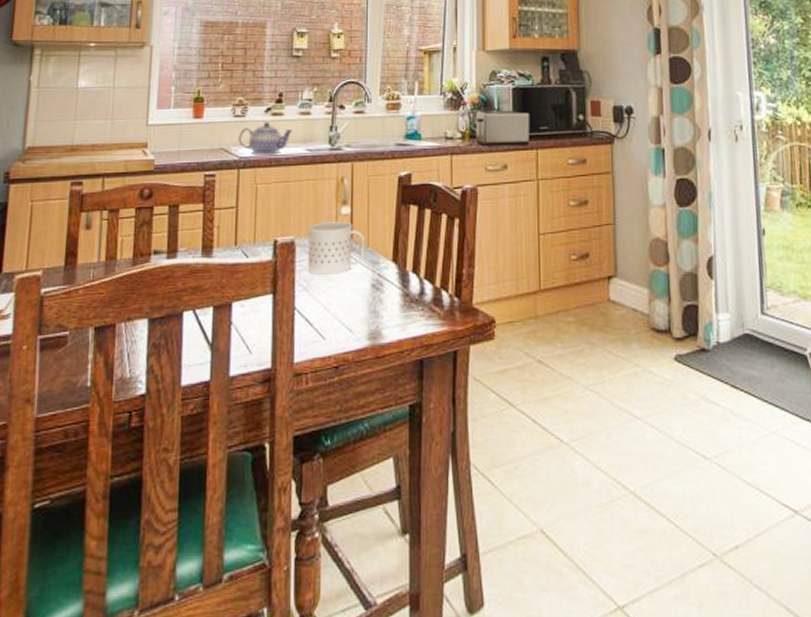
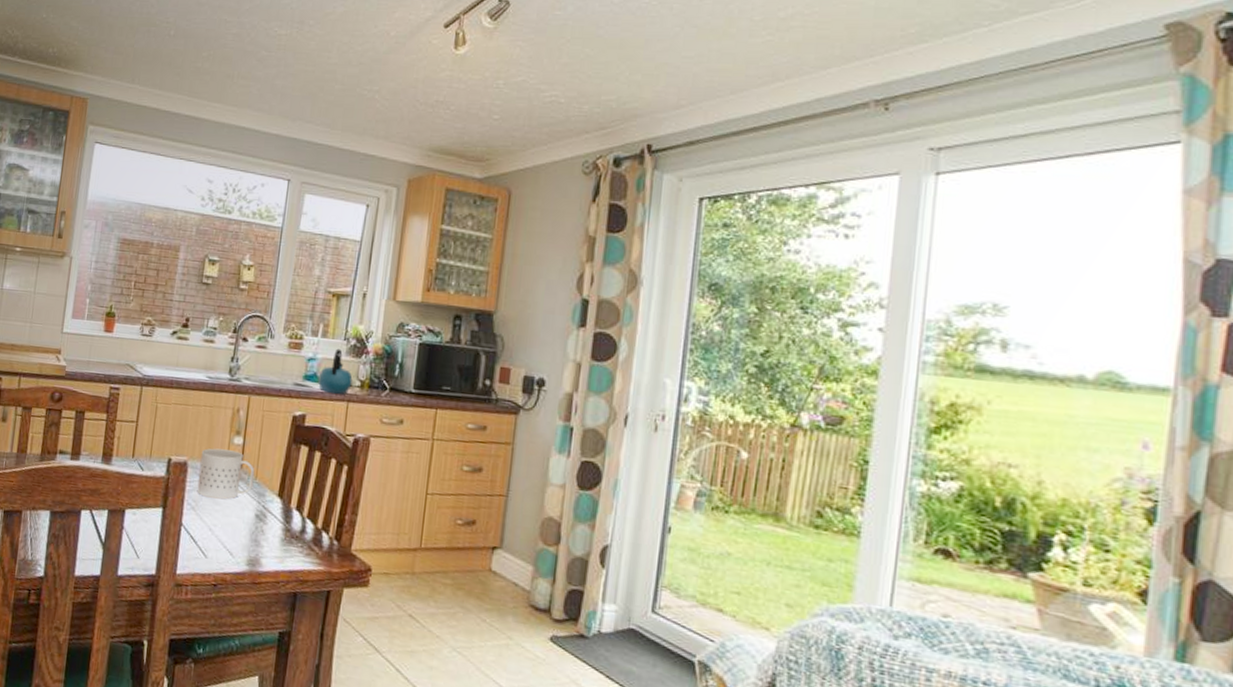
teapot: present [238,122,293,157] -> none [143,344,195,378]
kettle: none [419,103,453,150] -> present [317,348,353,395]
toaster: present [475,110,531,147] -> none [374,361,434,404]

